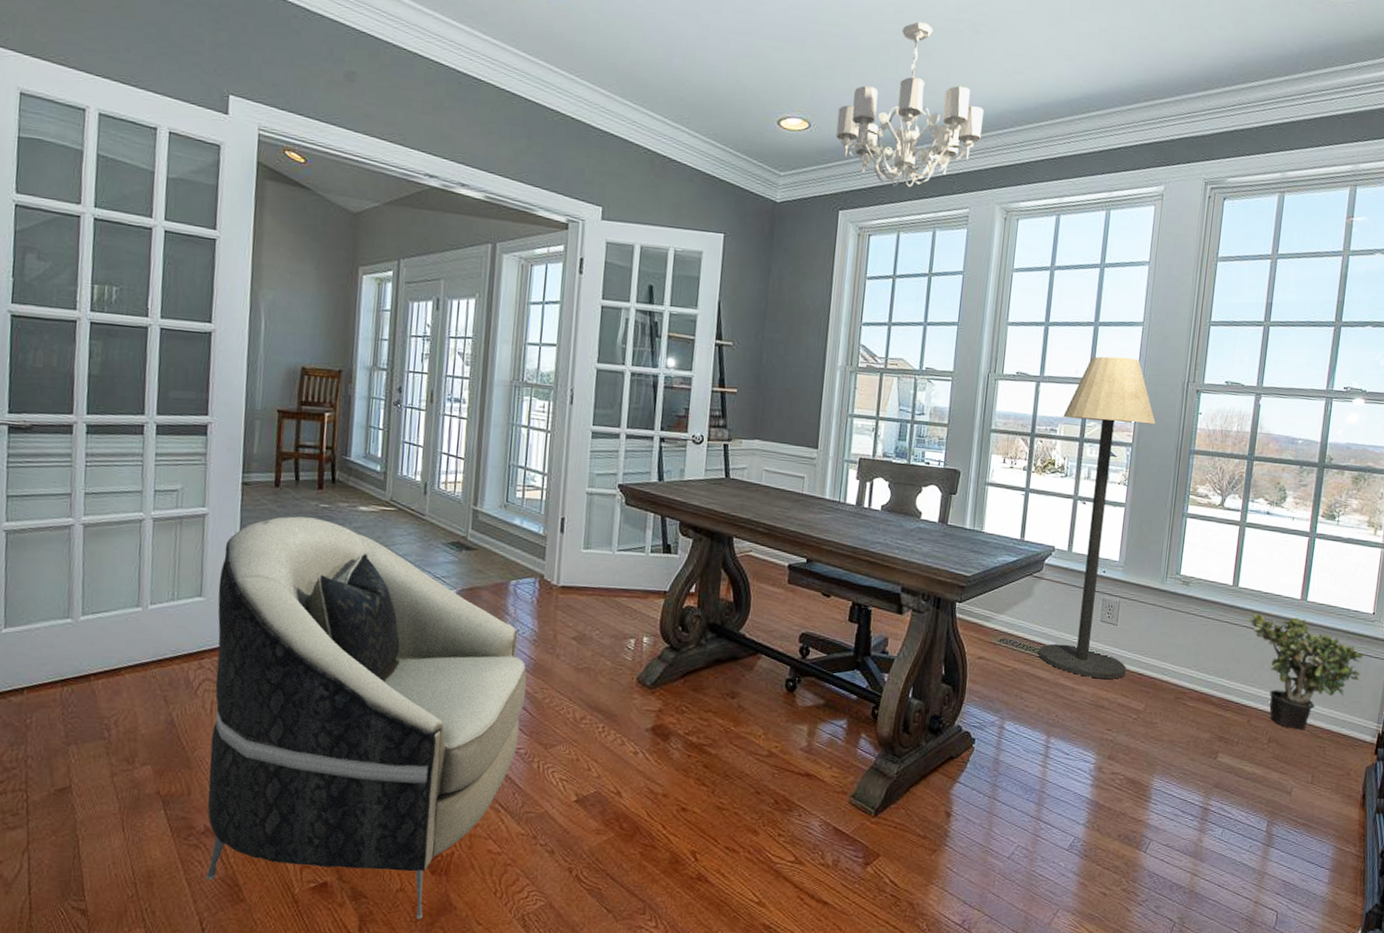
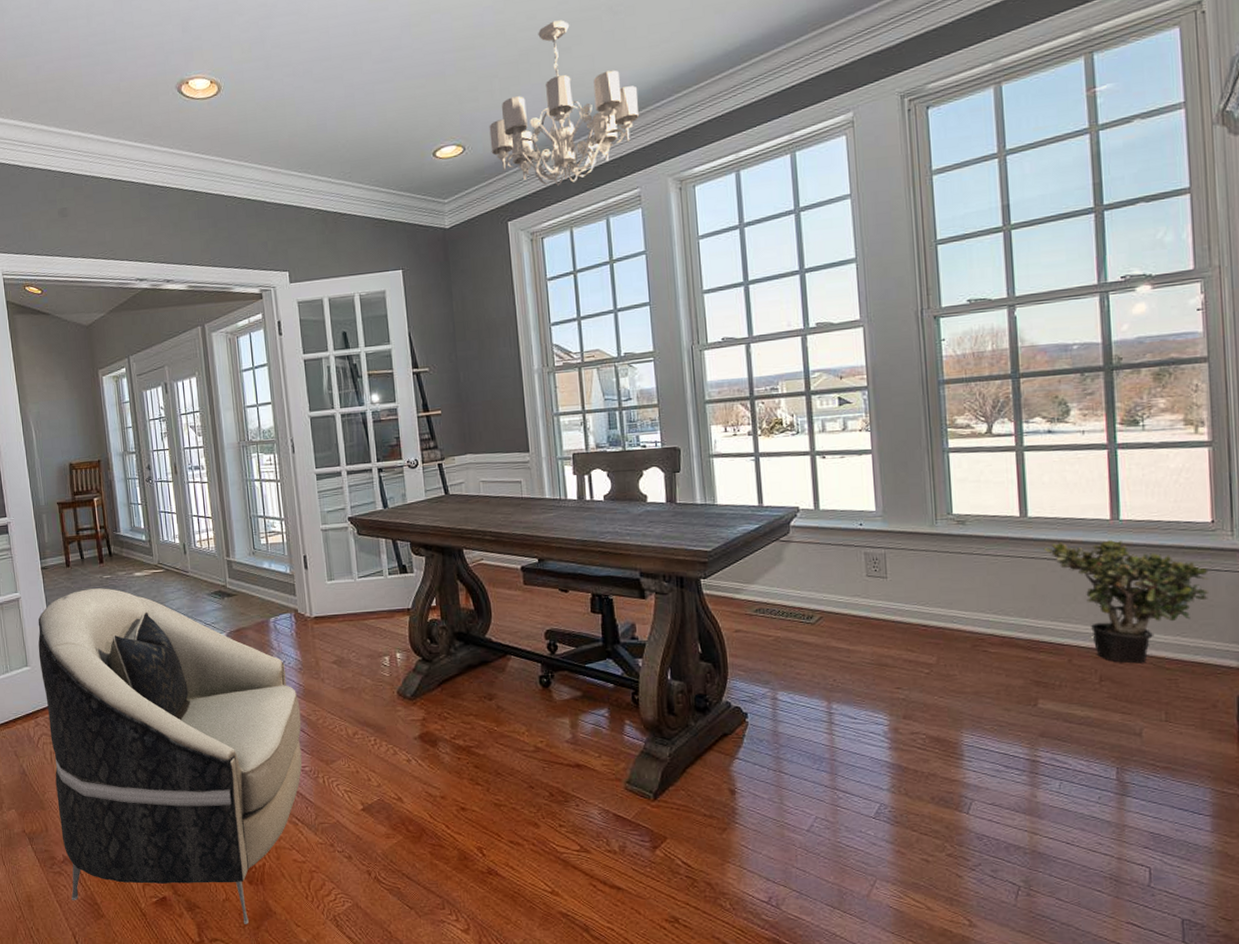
floor lamp: present [1039,356,1155,679] -> none [782,297,907,637]

